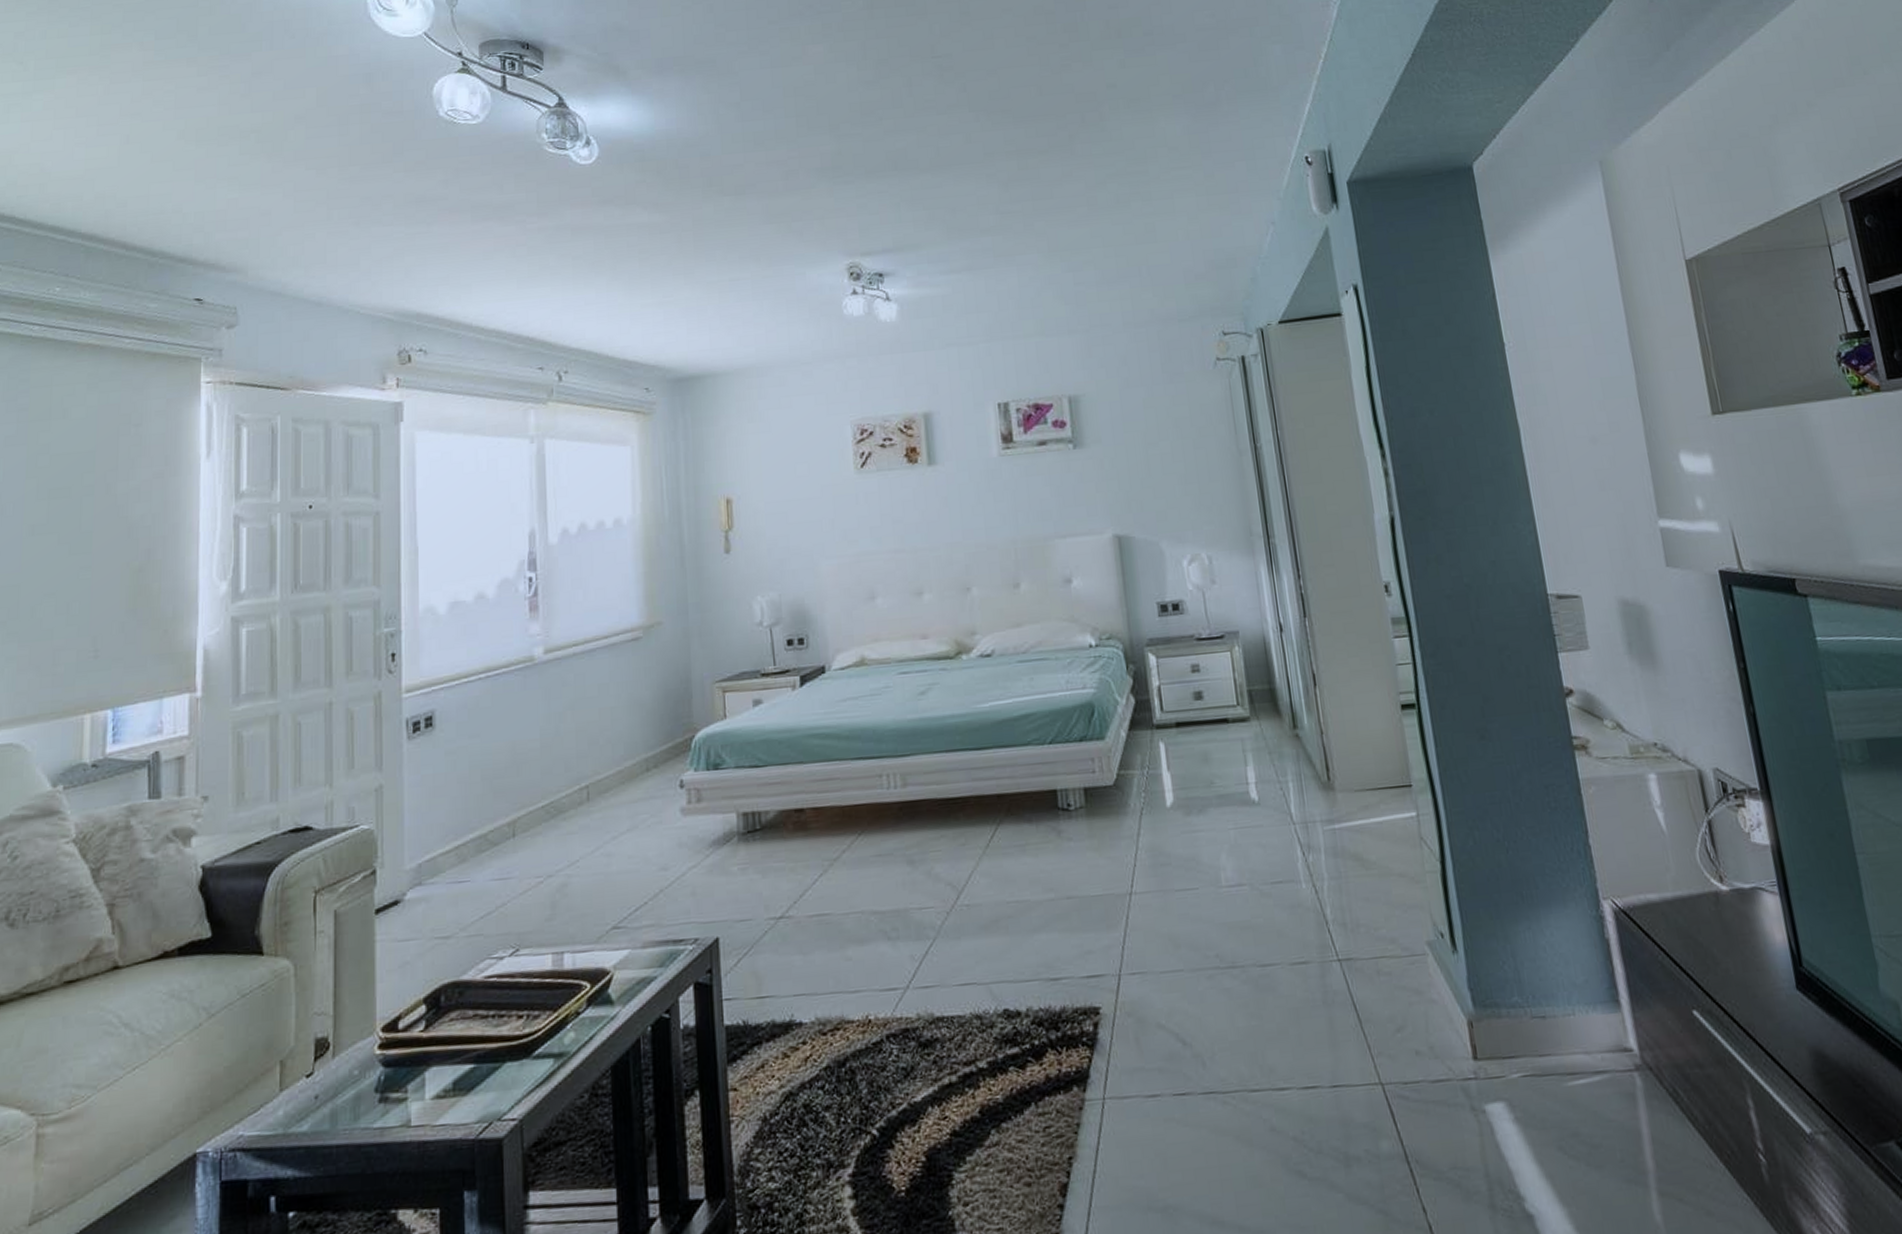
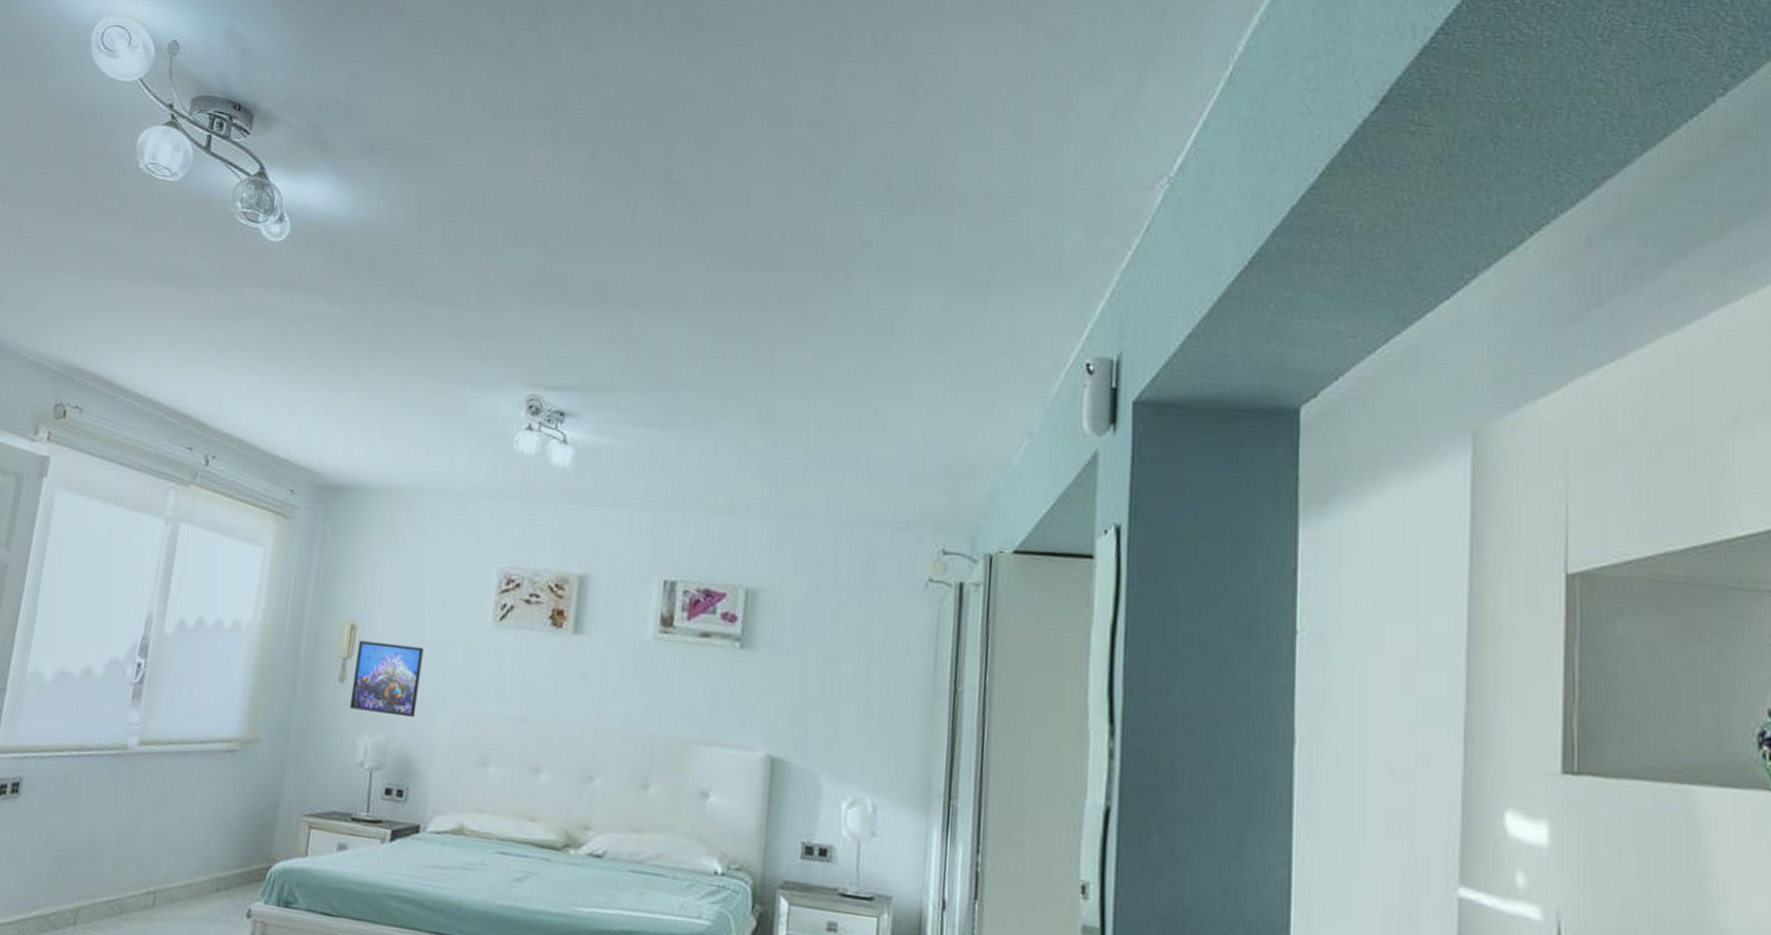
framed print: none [736,506,801,576] -> present [349,640,424,718]

